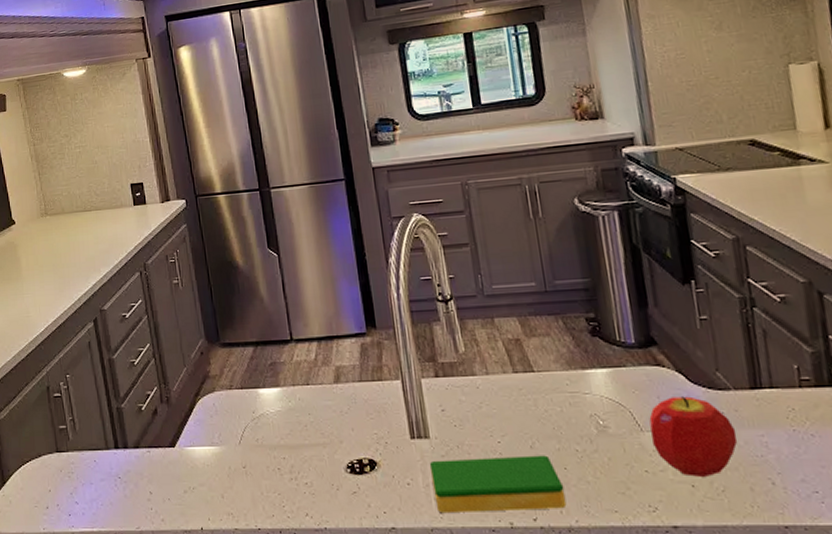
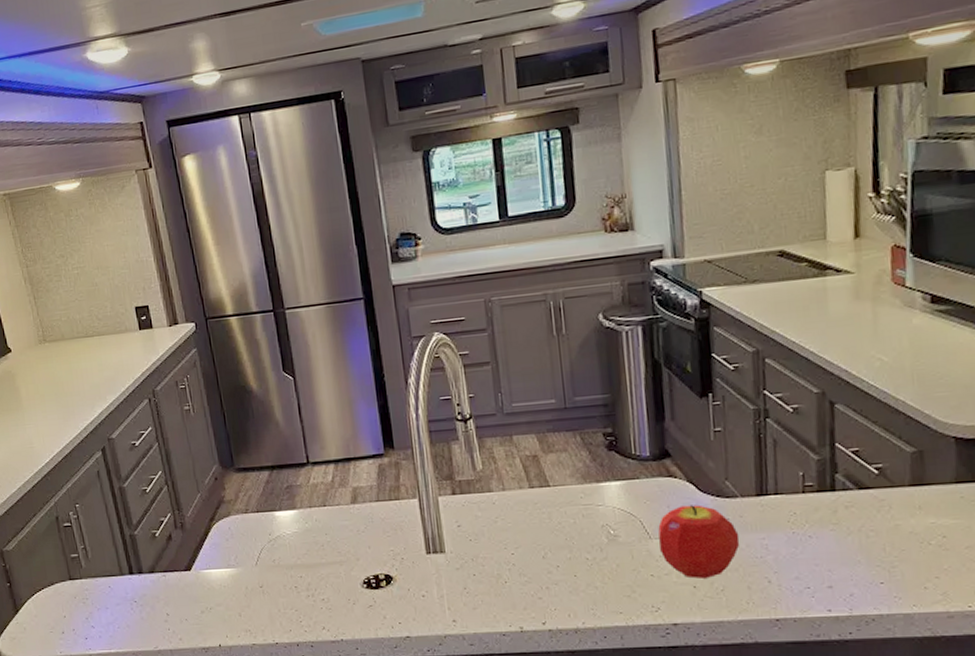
dish sponge: present [429,455,567,514] -> none [444,564,575,622]

